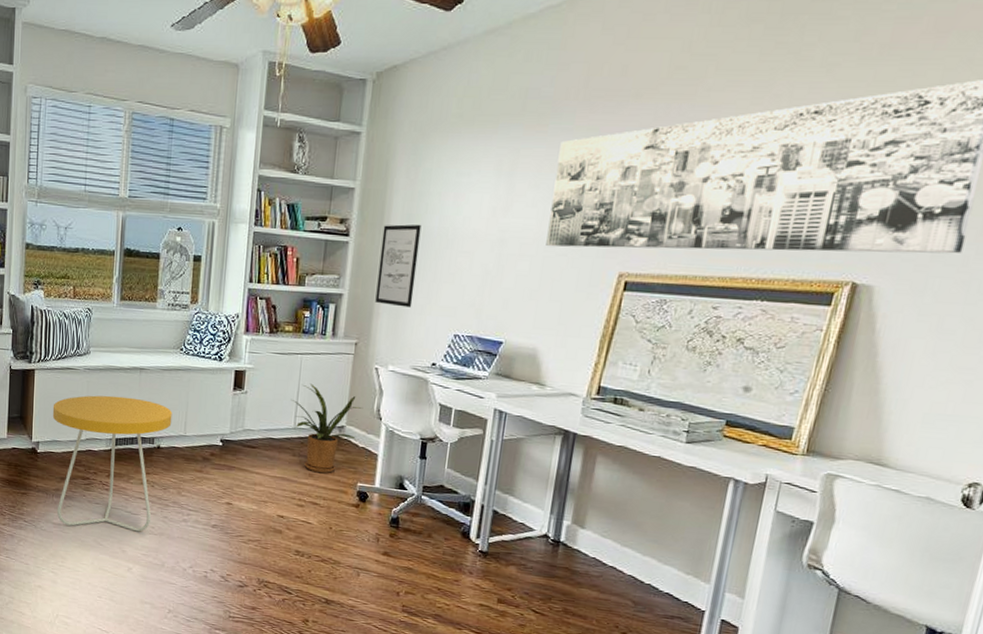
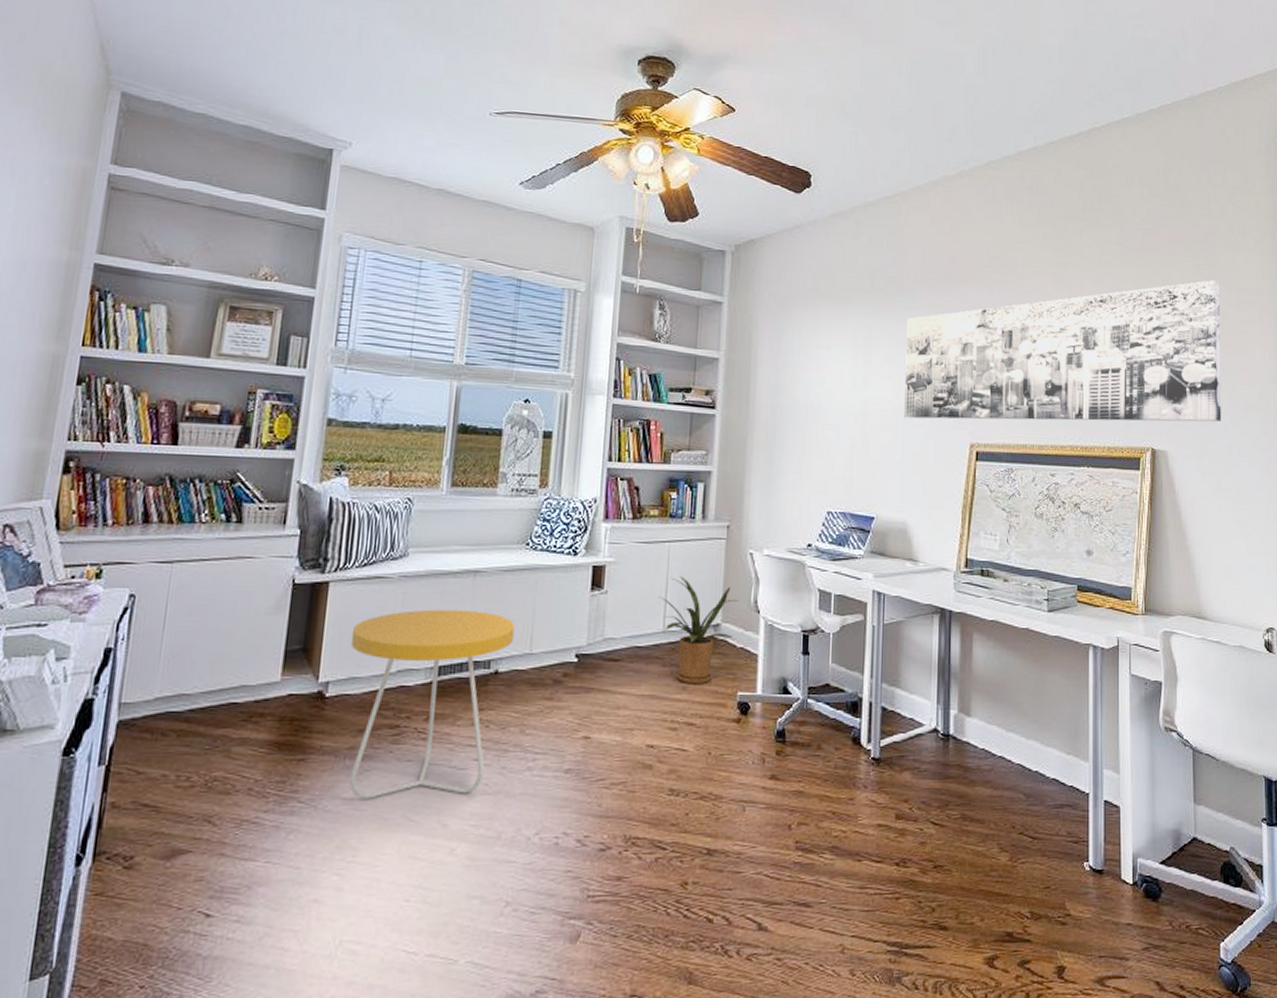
wall art: present [375,224,422,308] -> none [746,396,787,484]

